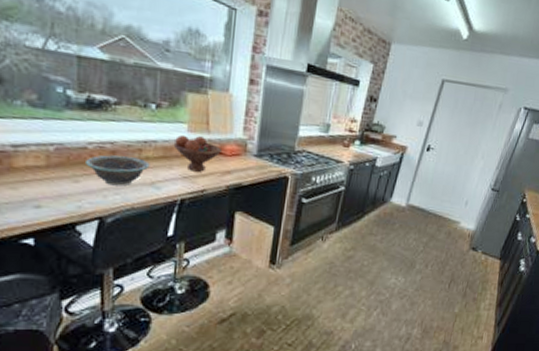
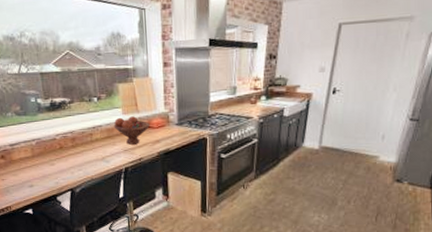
decorative bowl: present [86,155,150,186] -> none [56,140,99,164]

